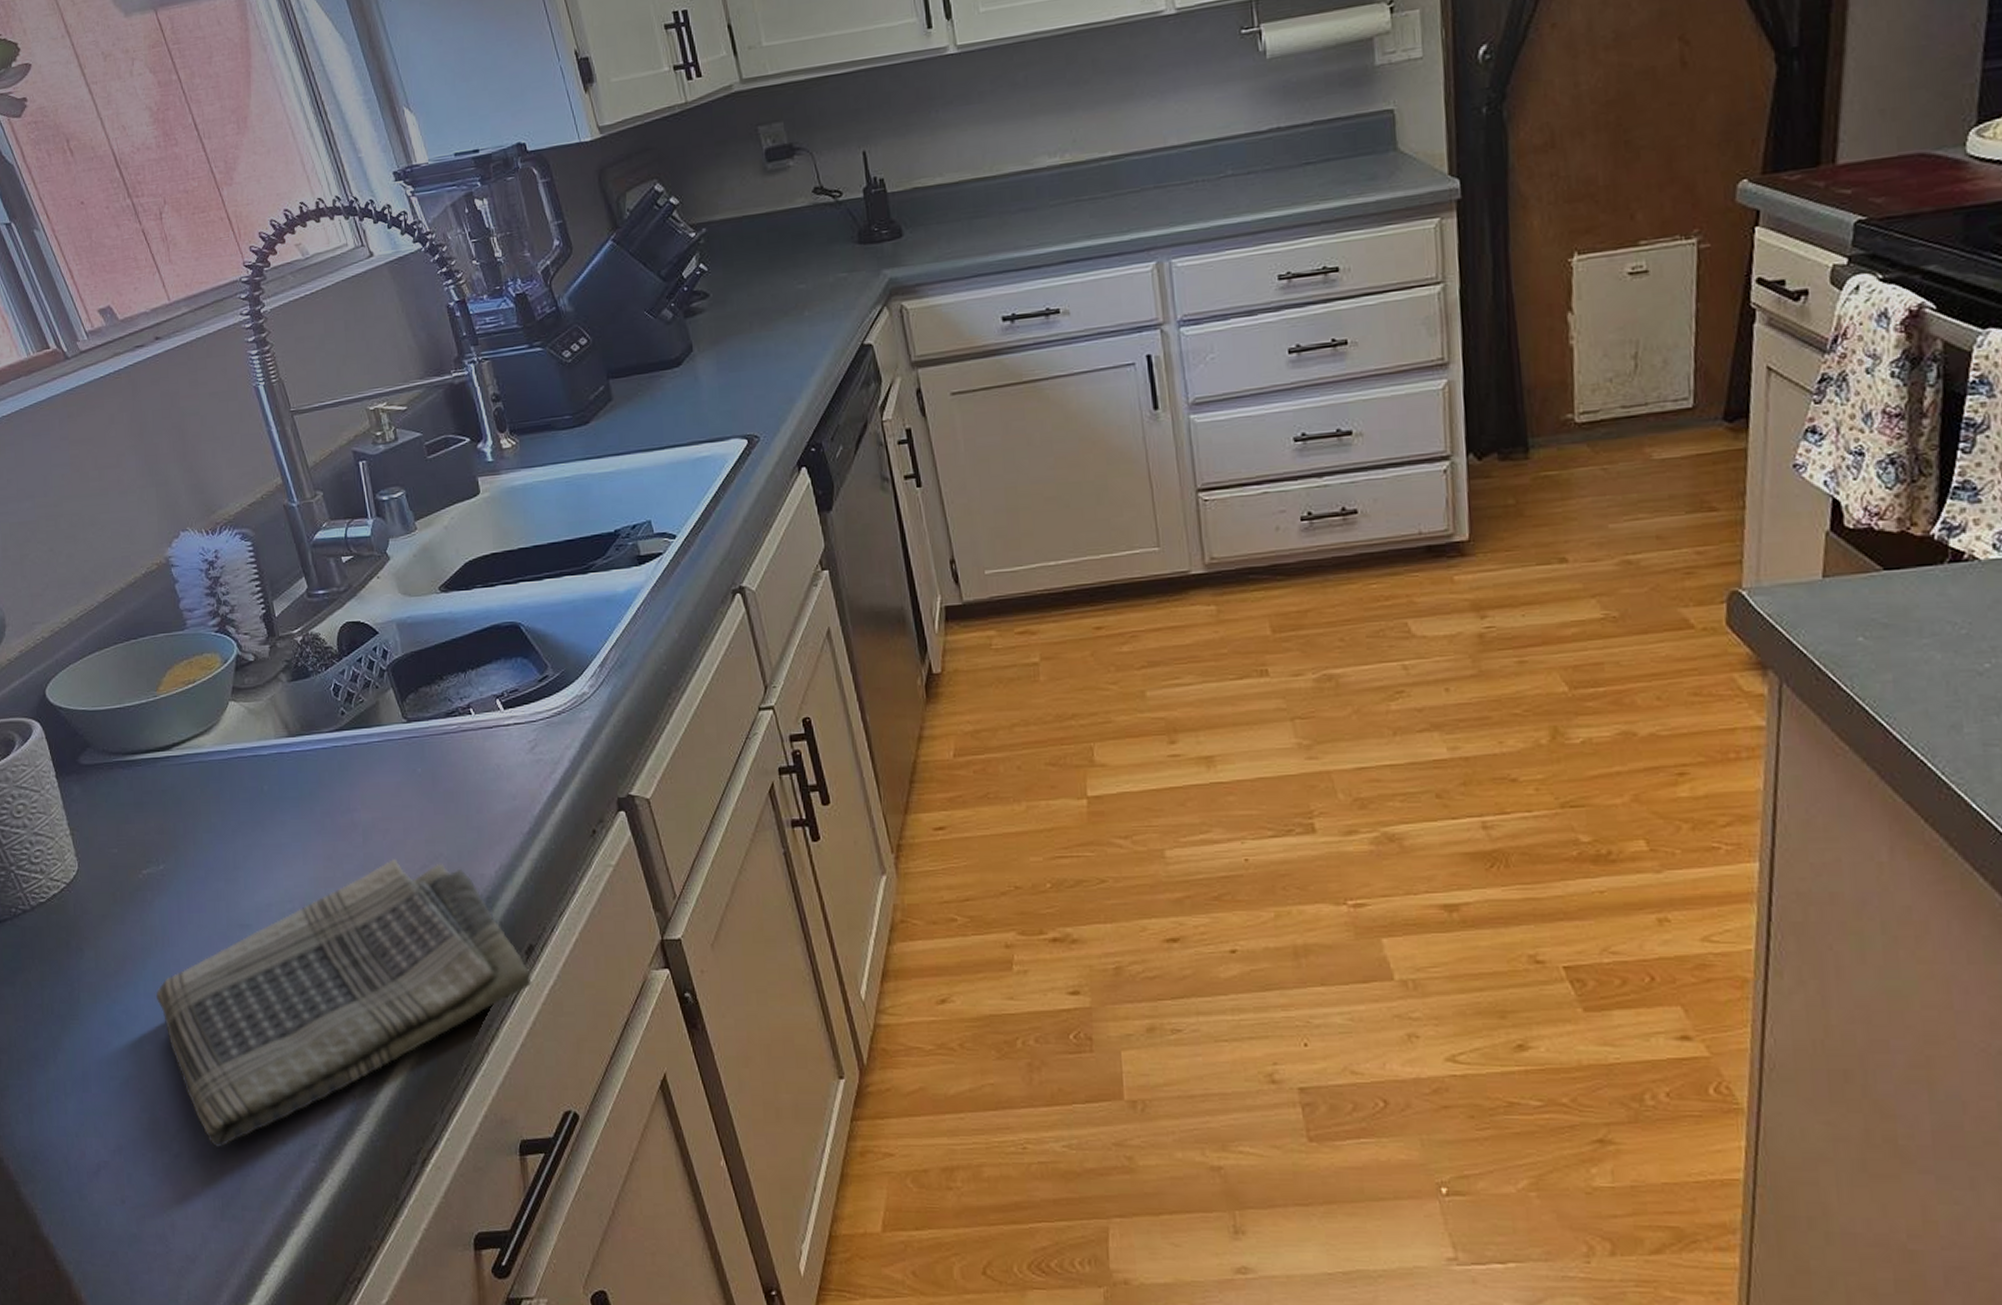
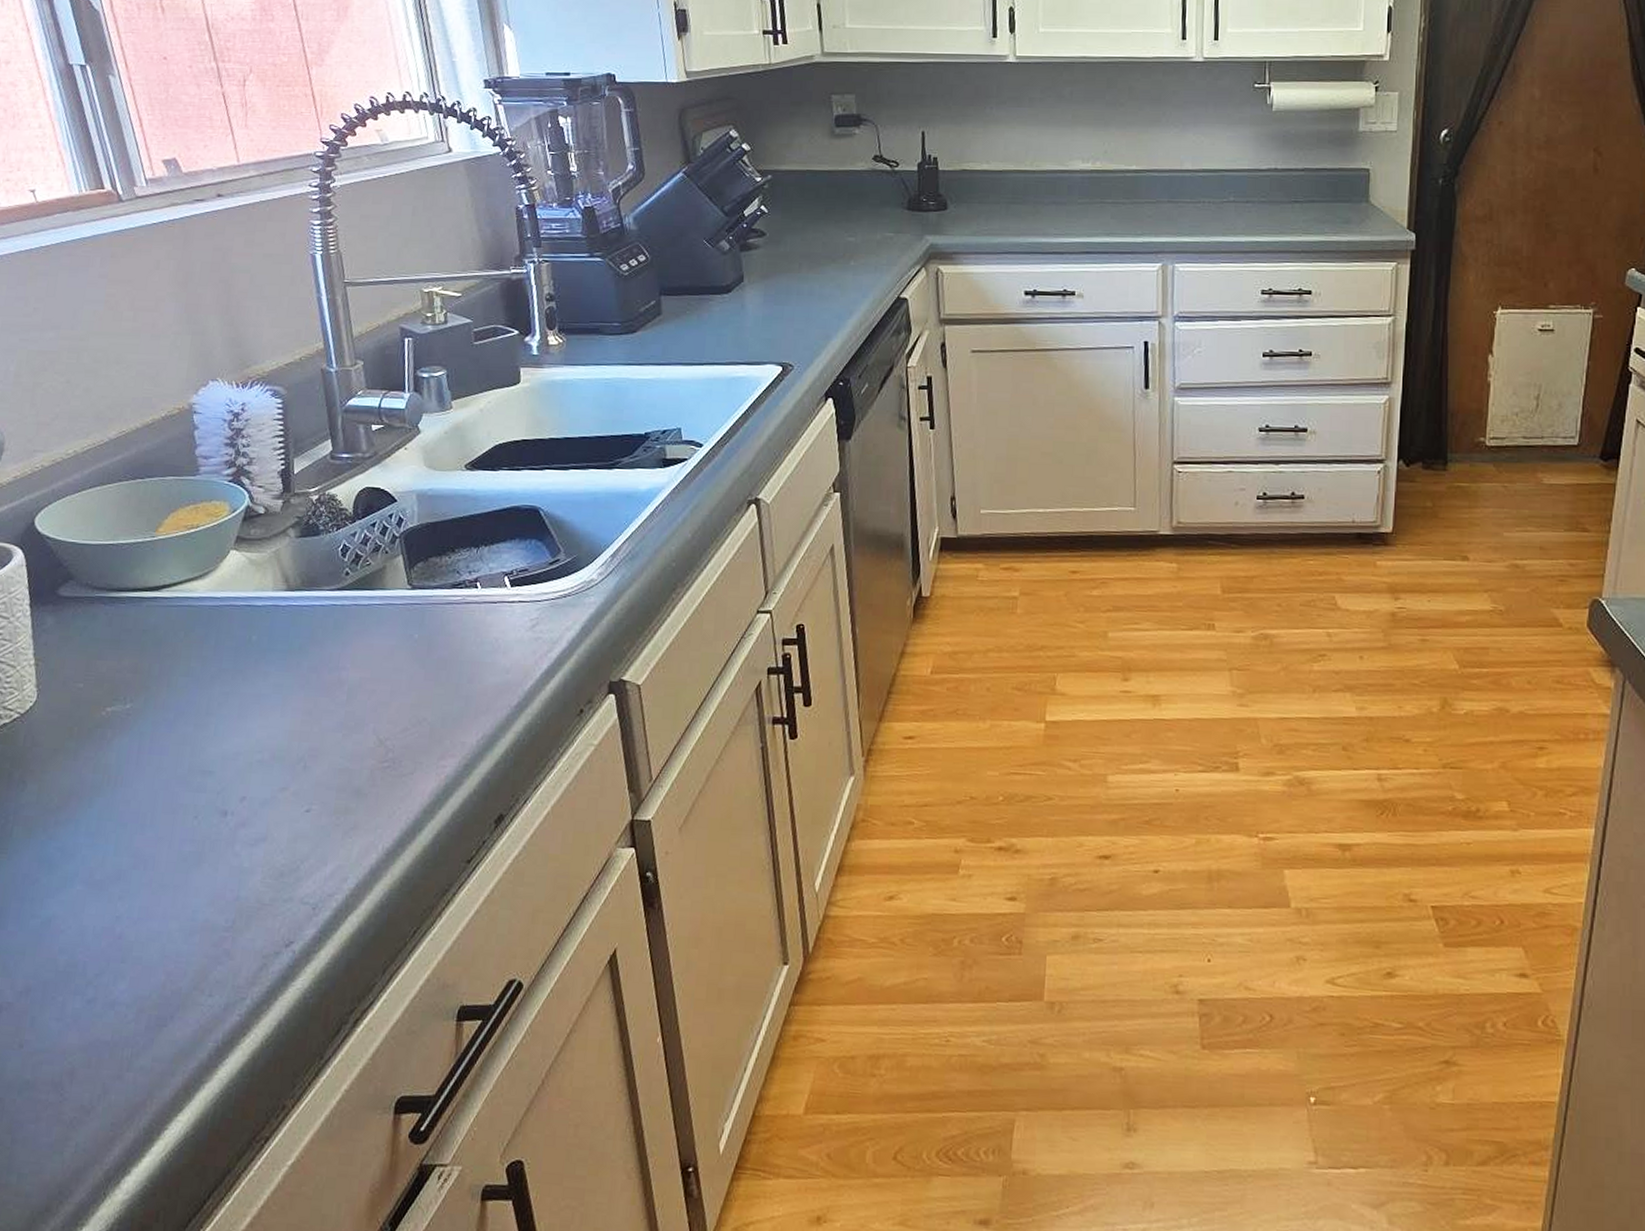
dish towel: present [156,859,532,1147] -> none [98,719,496,995]

